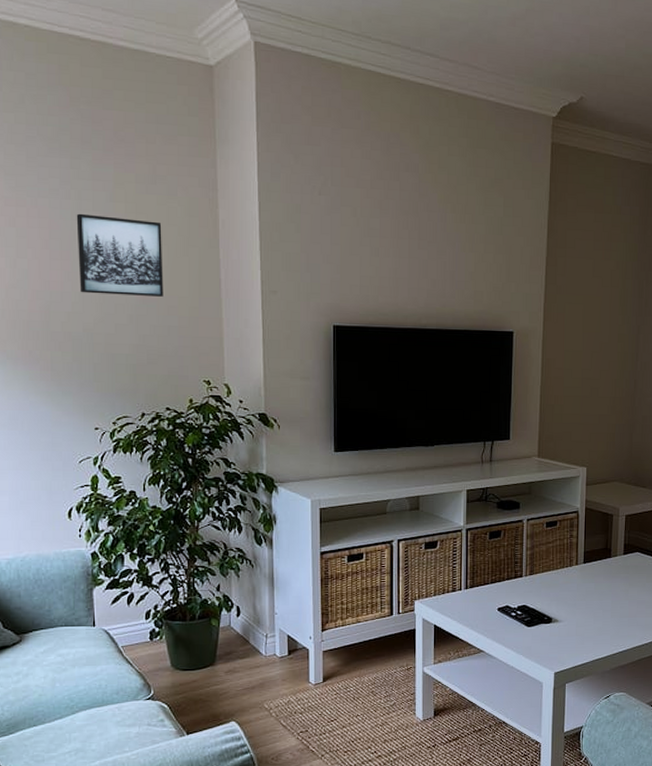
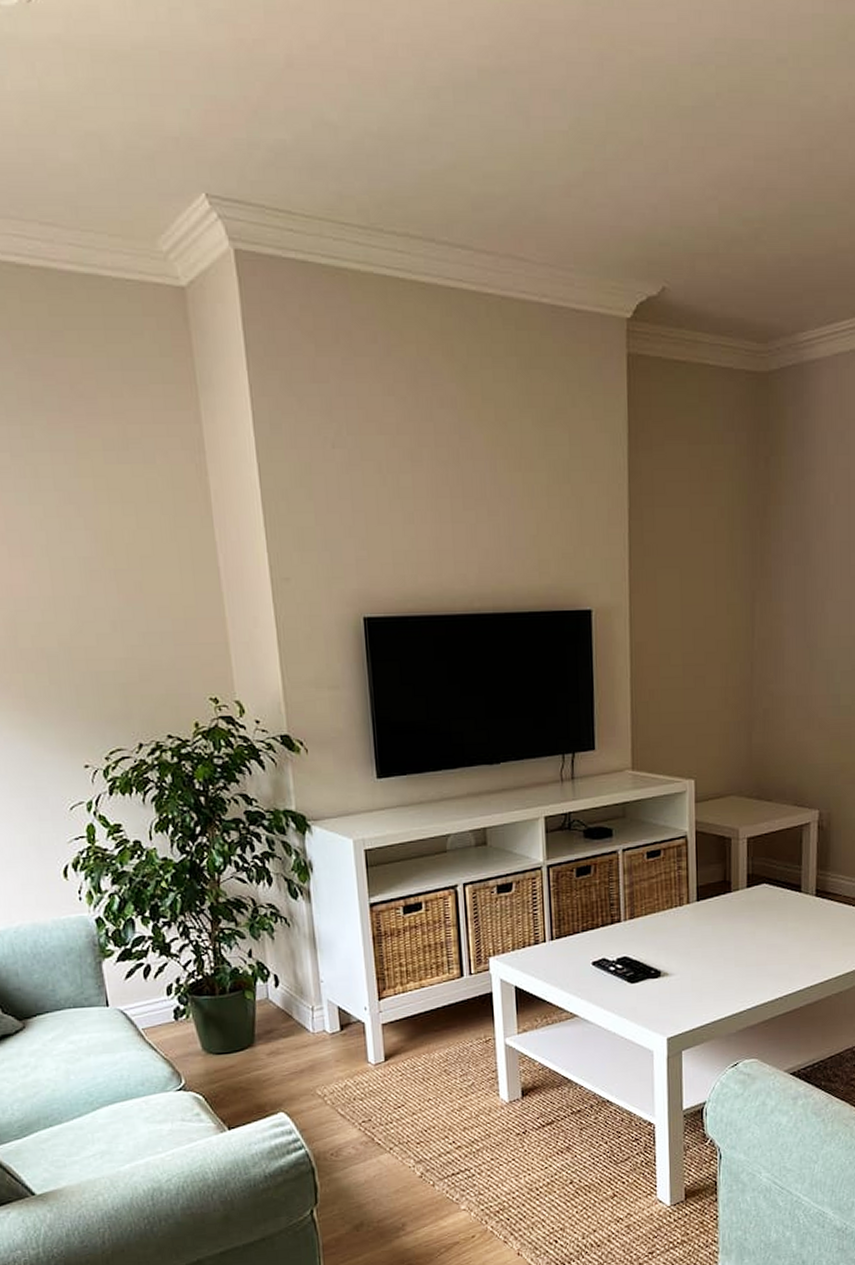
wall art: present [76,213,164,297] -> none [35,495,151,598]

